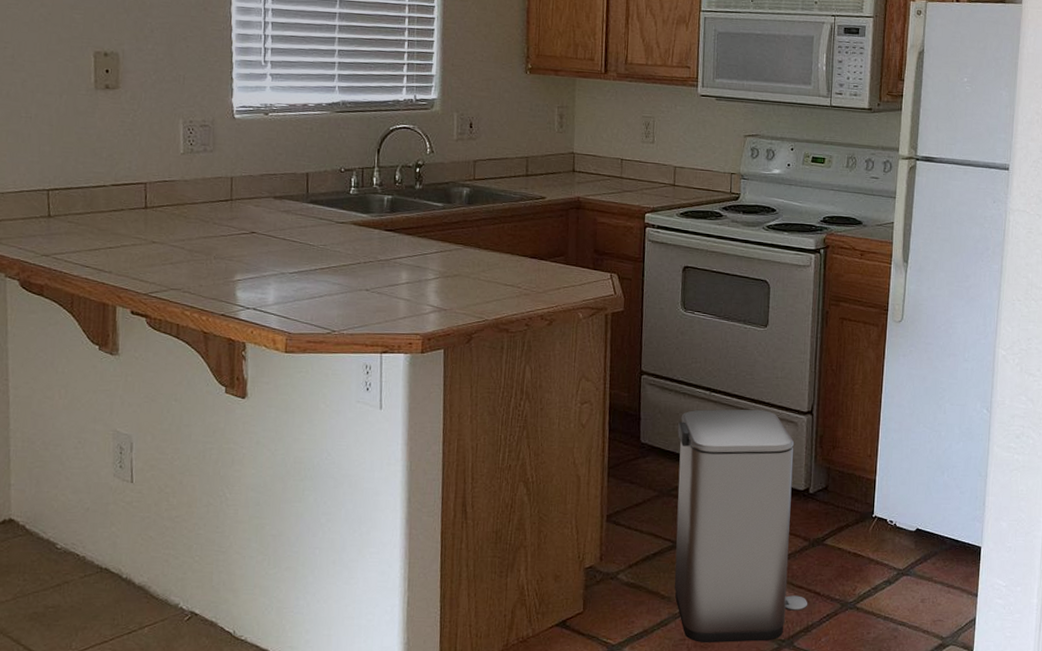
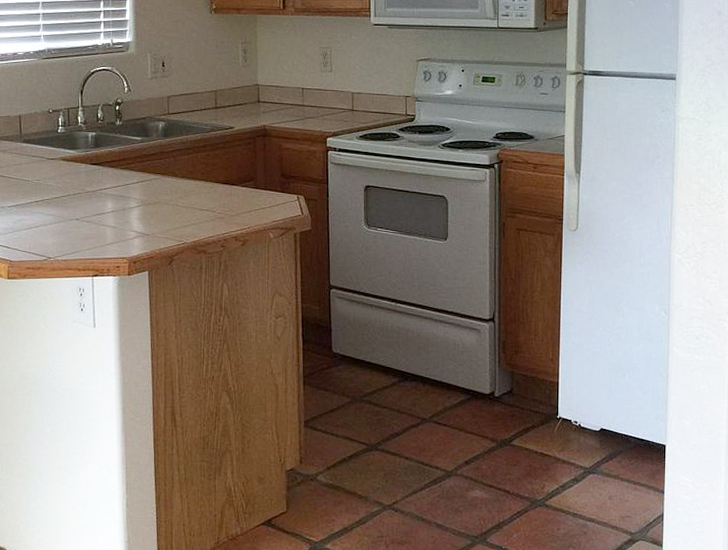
pedal bin: present [674,409,808,642] -> none [367,318,499,539]

